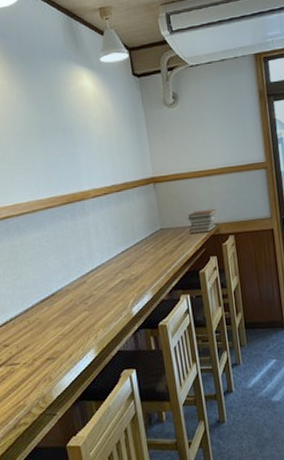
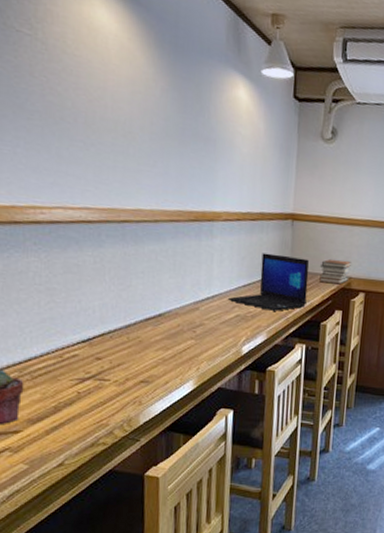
laptop: none [110,215,182,270] -> present [227,253,310,311]

